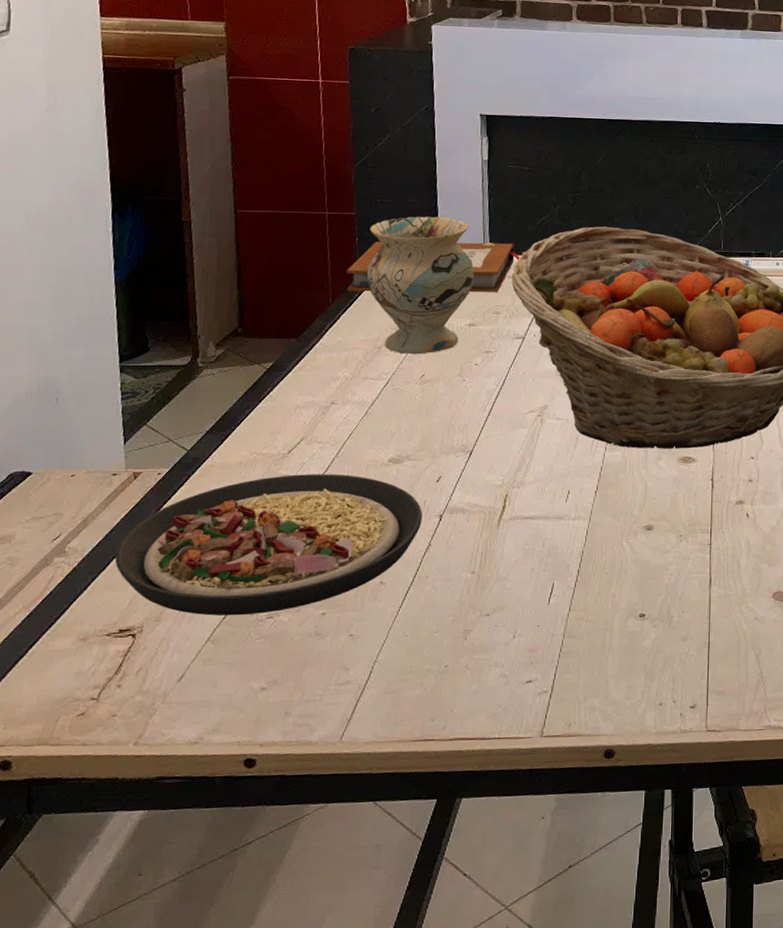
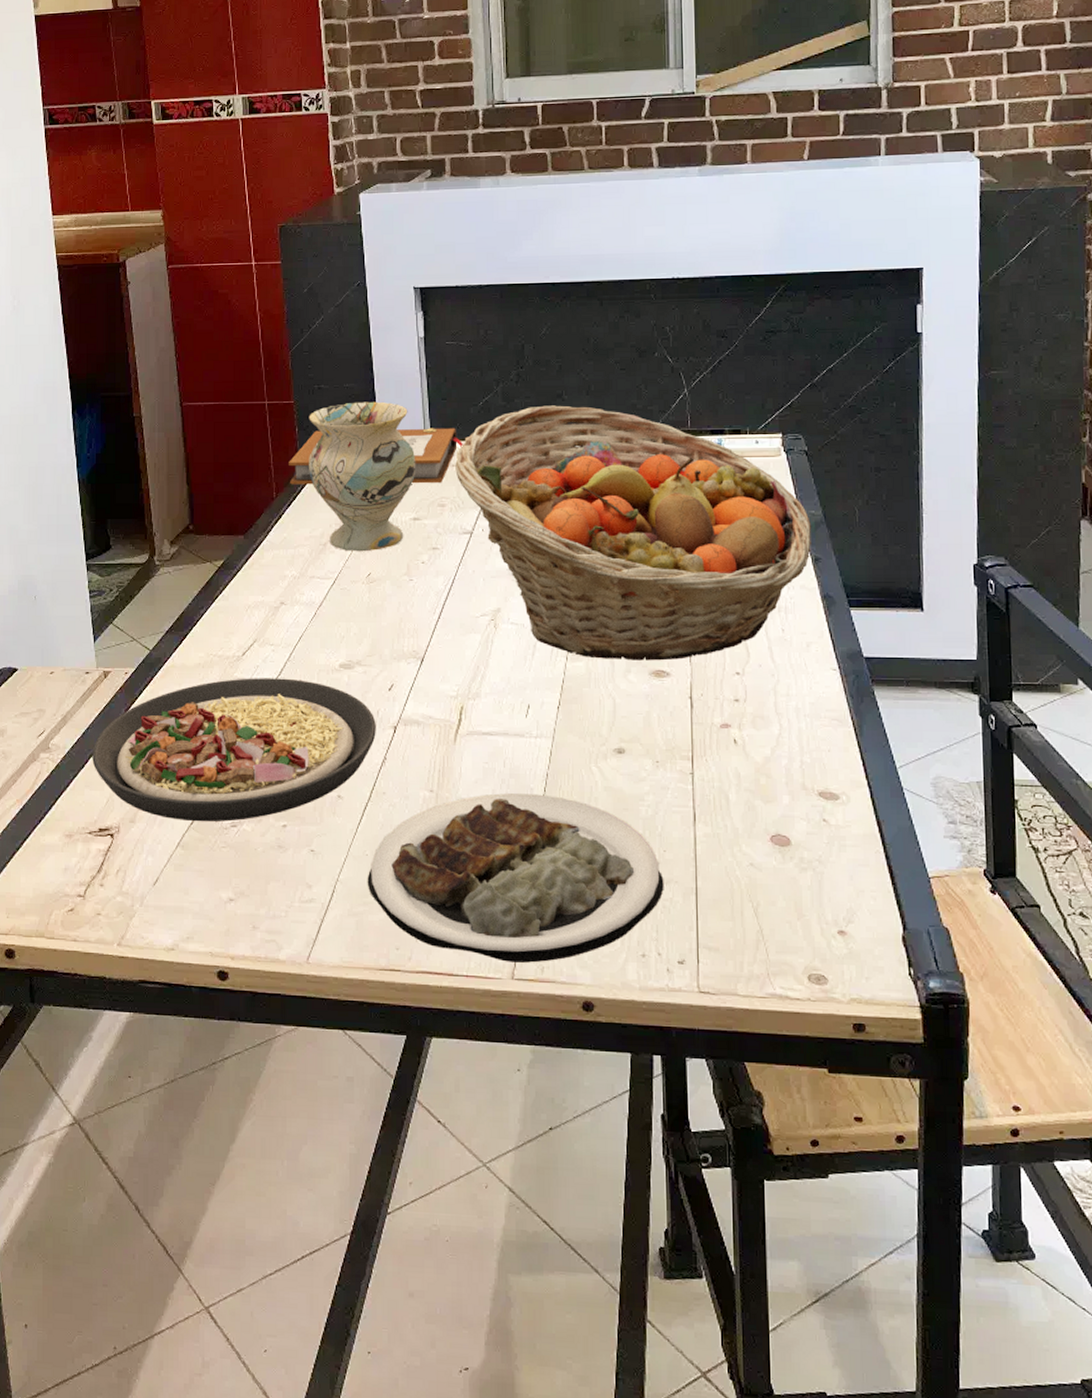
plate: none [405,569,682,722] -> present [367,793,664,963]

